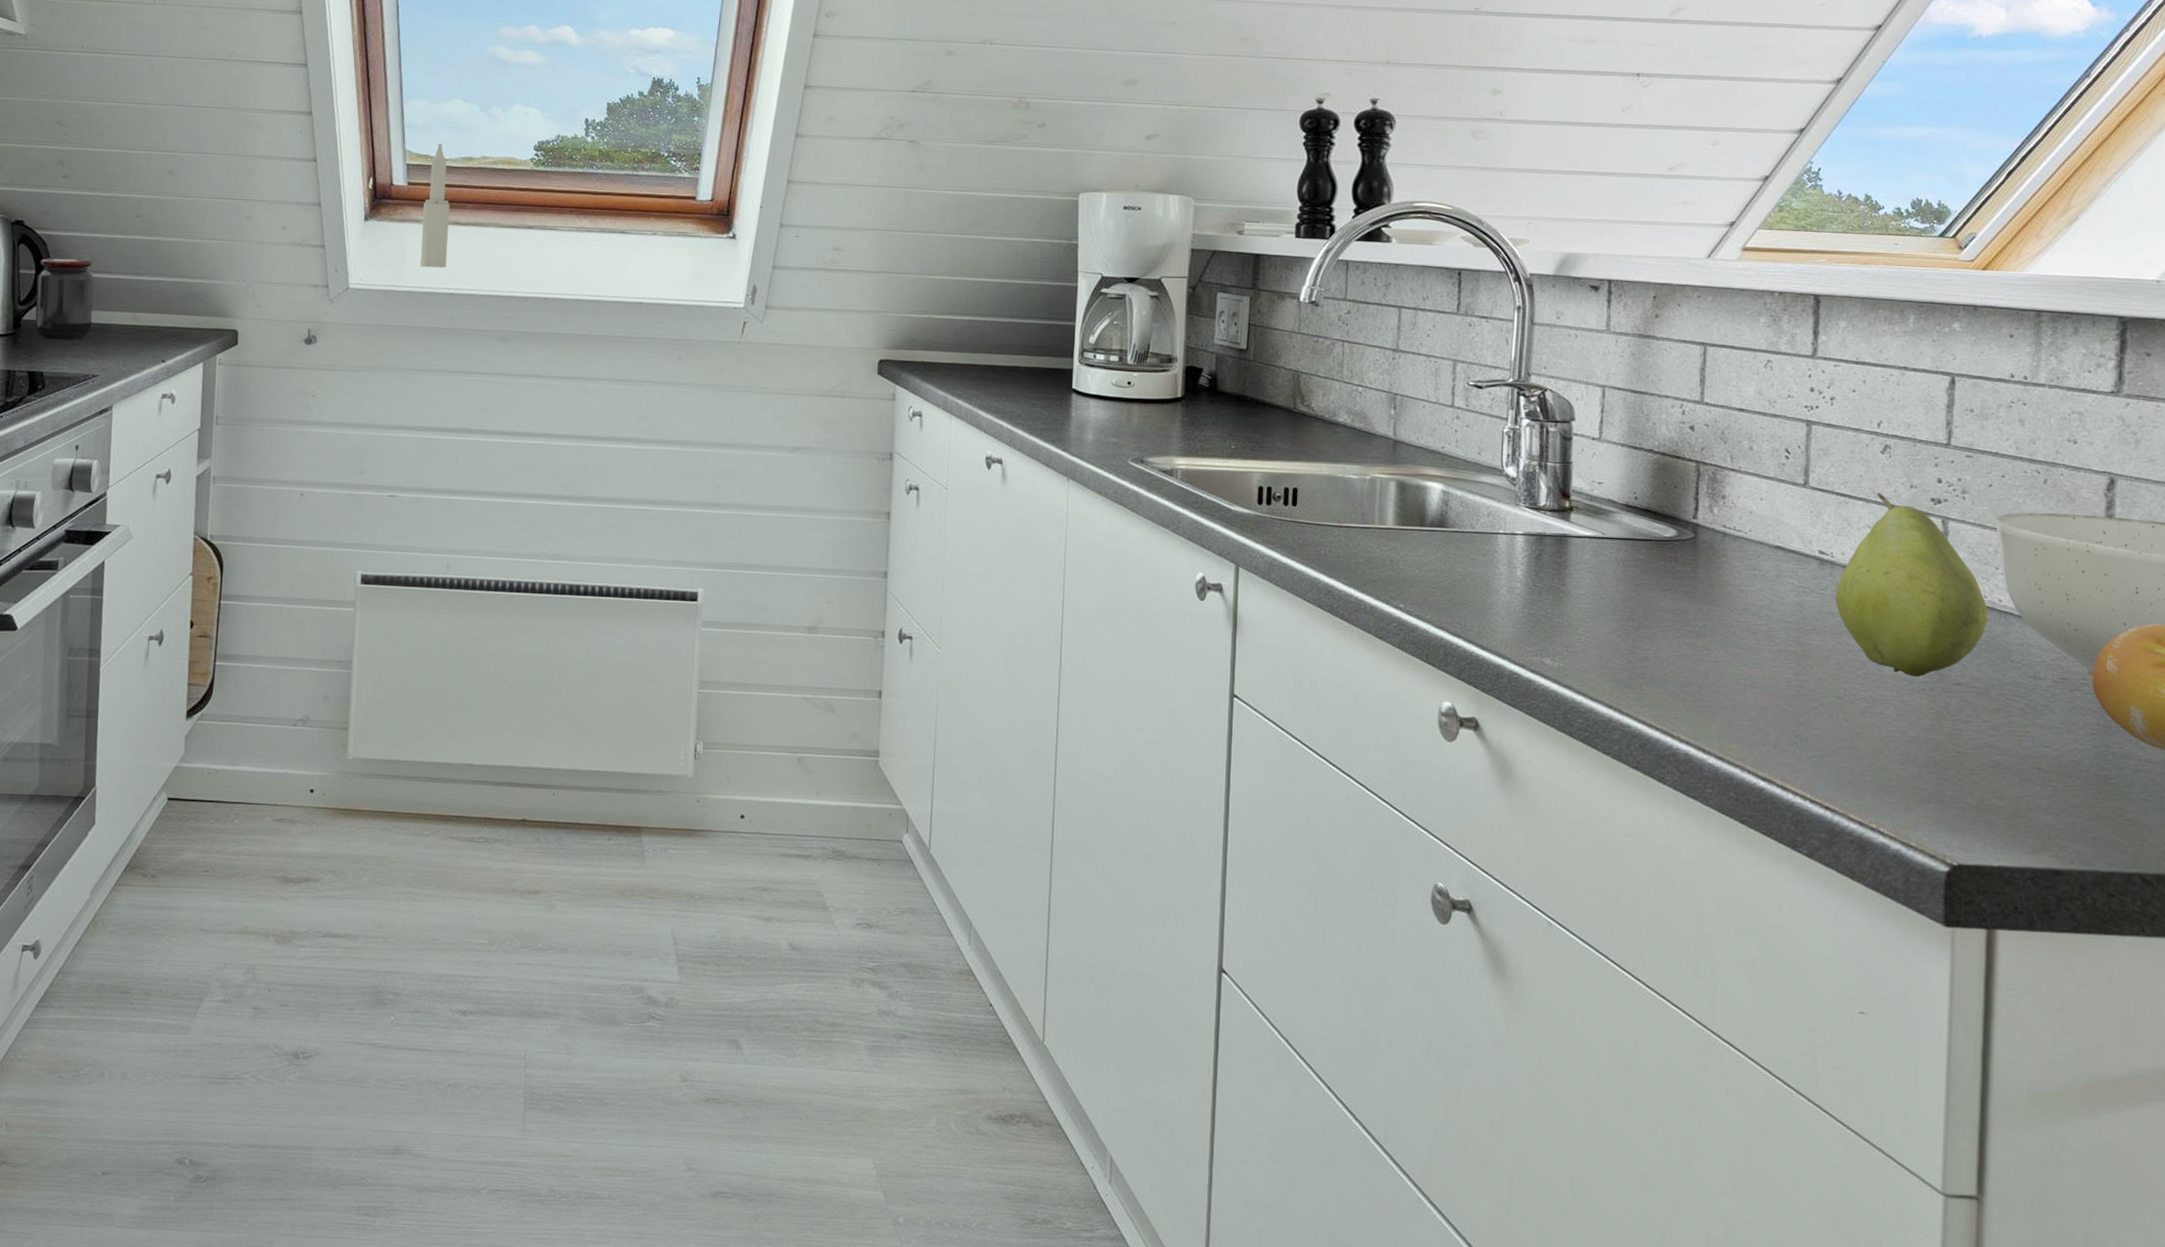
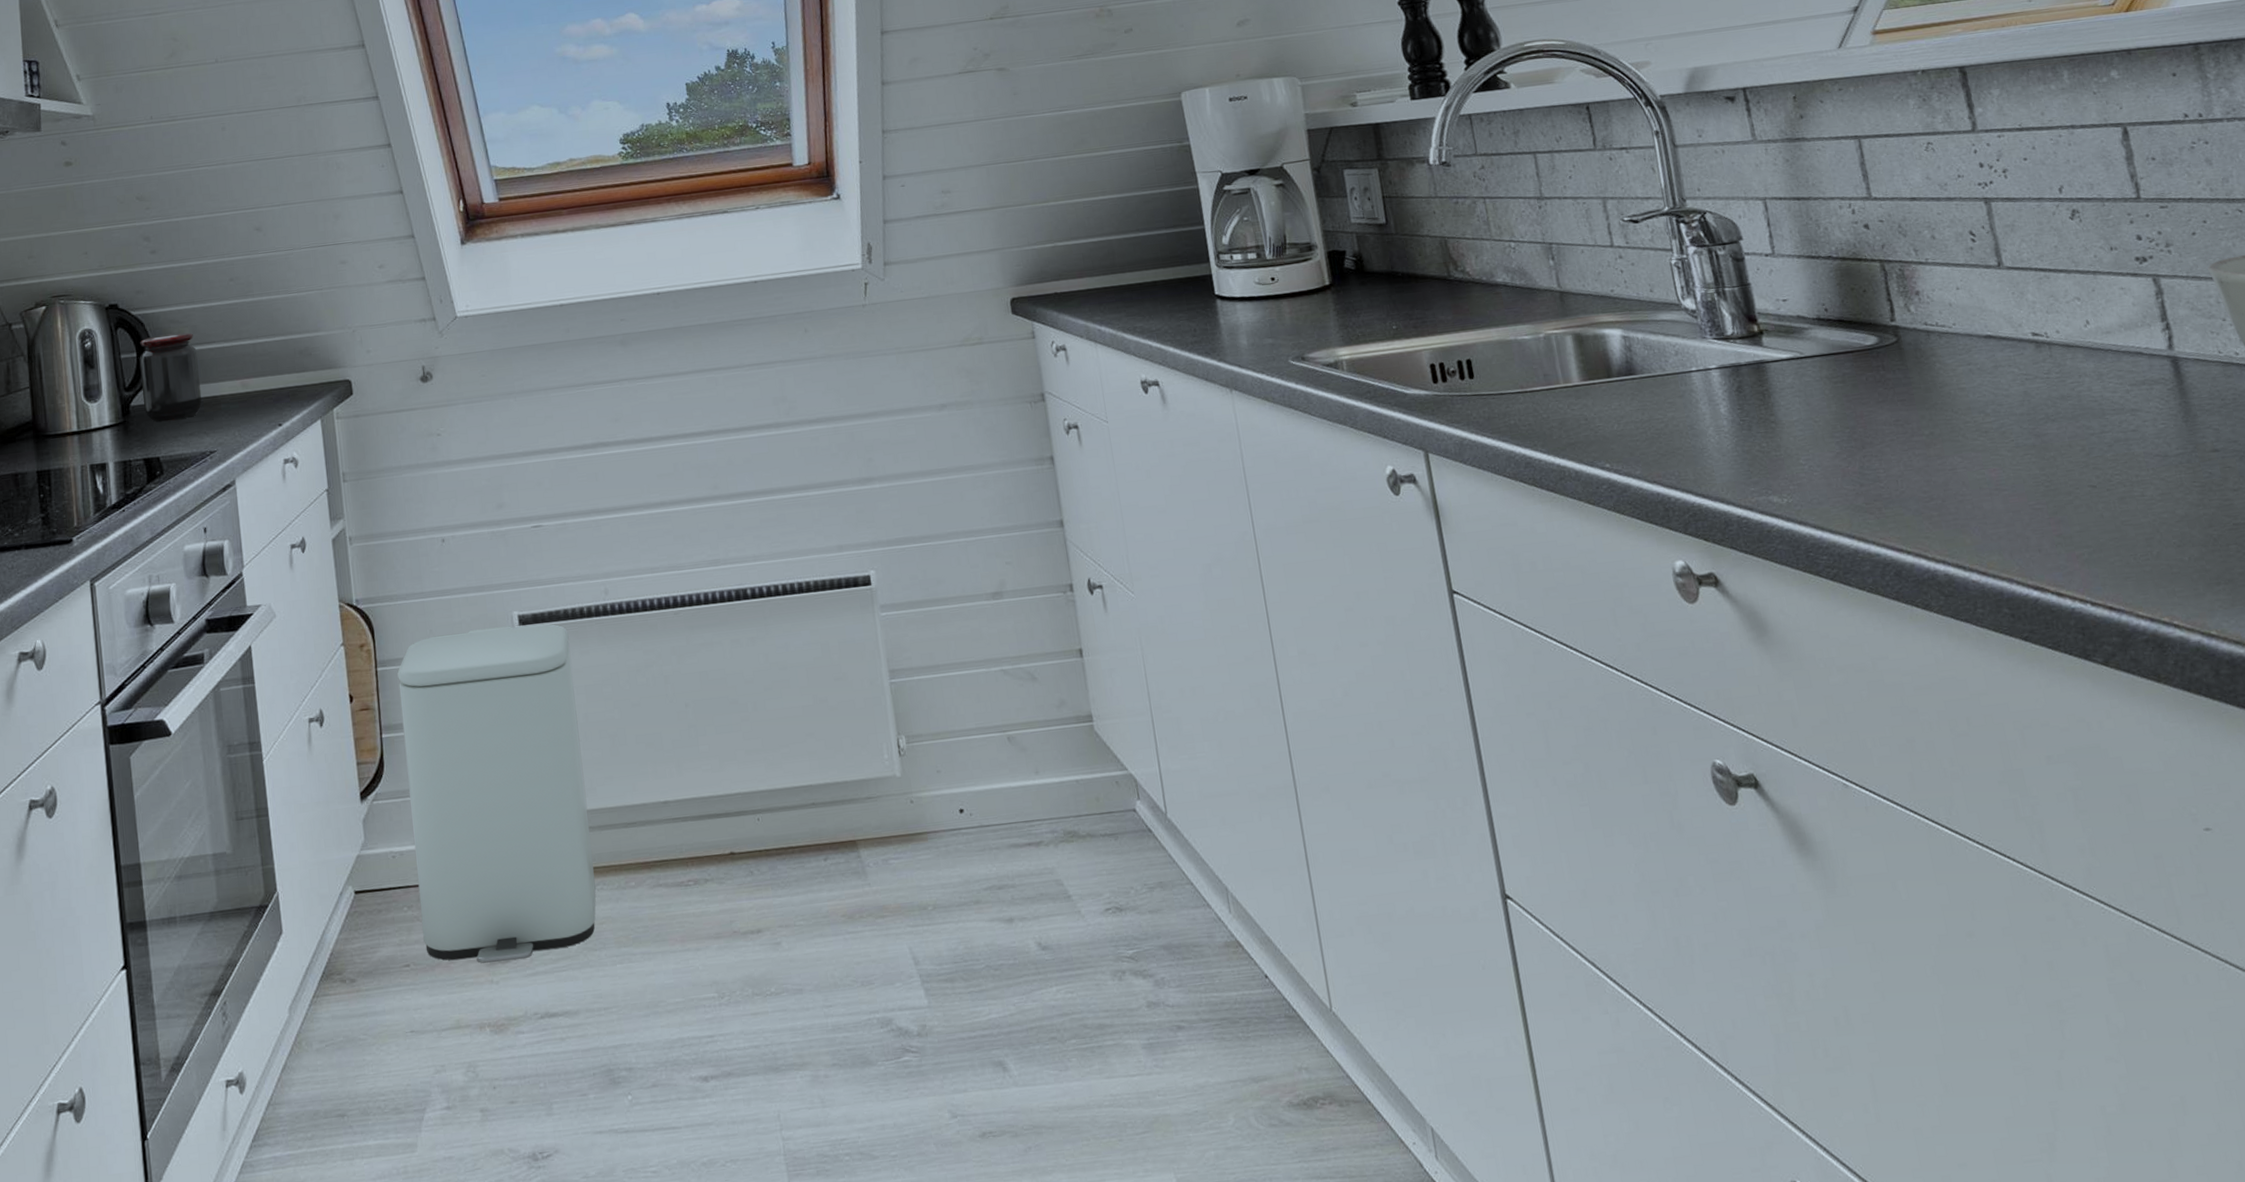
pedal bin: none [225,580,406,883] -> present [397,623,596,964]
candle: present [420,143,450,268] -> none [518,152,552,283]
fruit: present [1835,492,1988,677] -> none [2059,260,2229,451]

